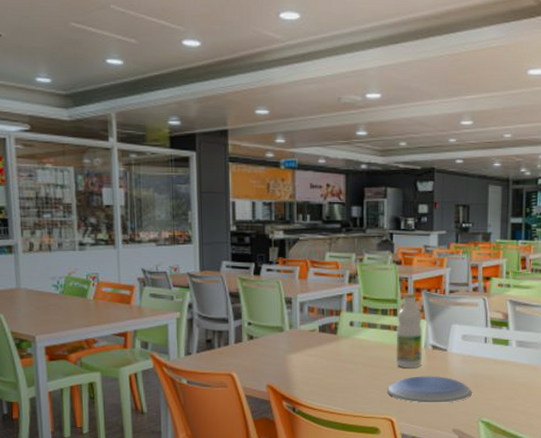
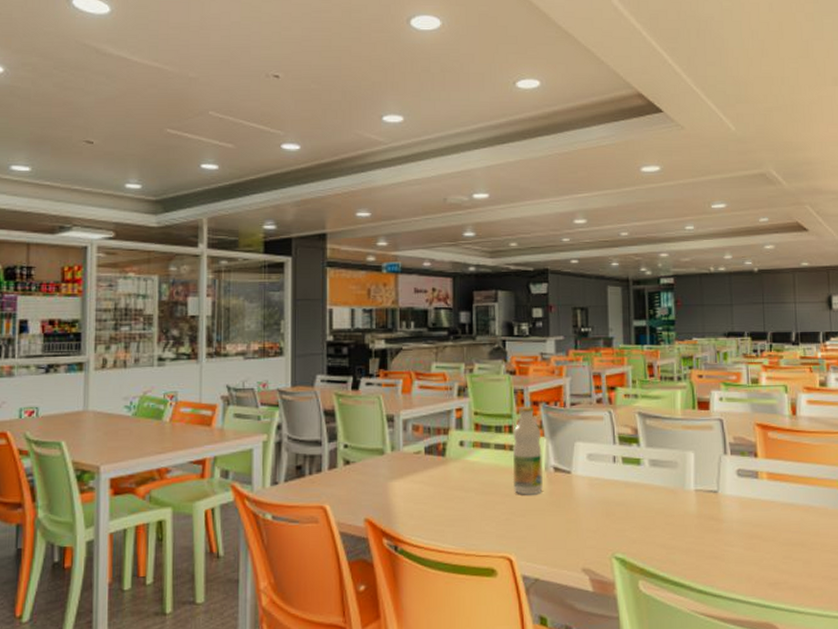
plate: present [387,376,472,403] -> none [504,503,602,537]

